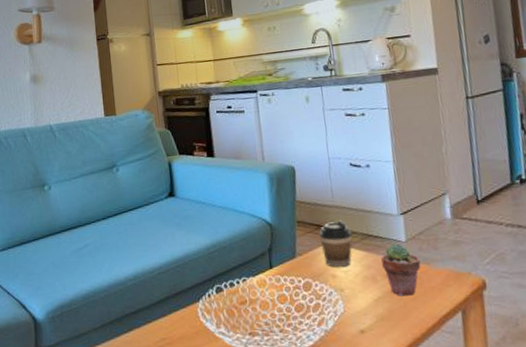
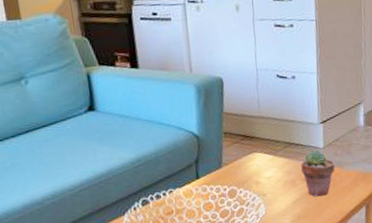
coffee cup: present [319,220,353,268] -> none [245,130,276,175]

